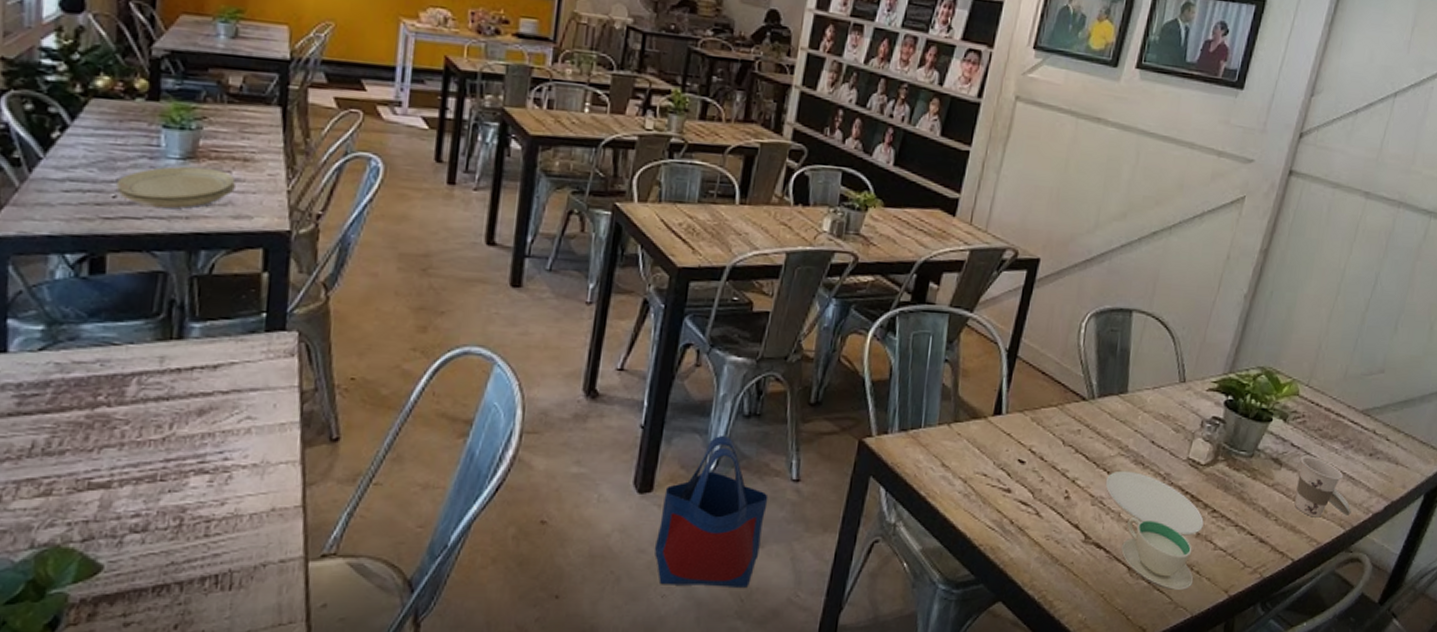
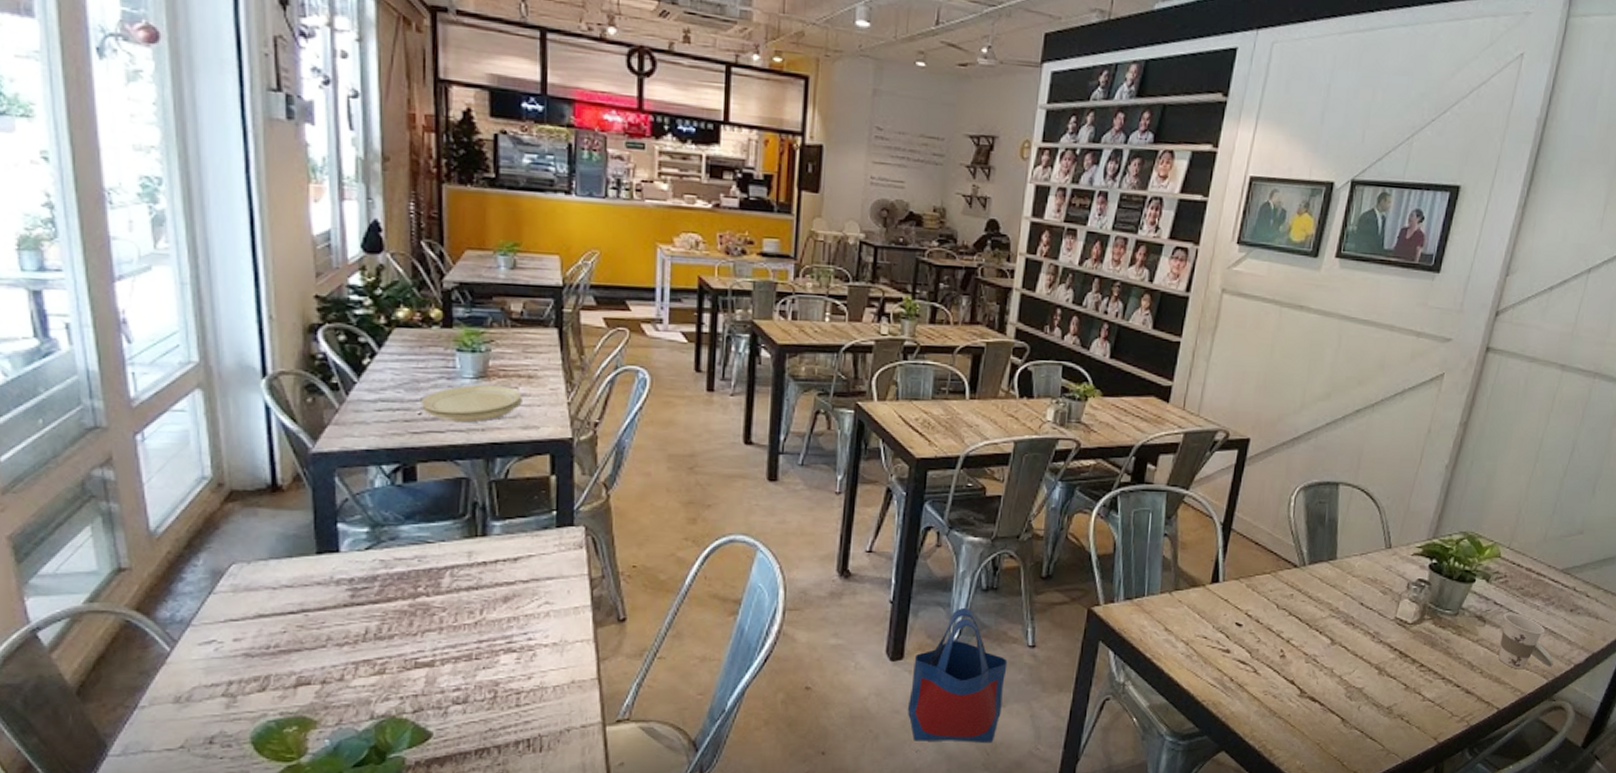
plate: present [1105,470,1204,536] -> none [1318,630,1412,689]
cup: present [1121,517,1194,590] -> none [1335,673,1404,738]

